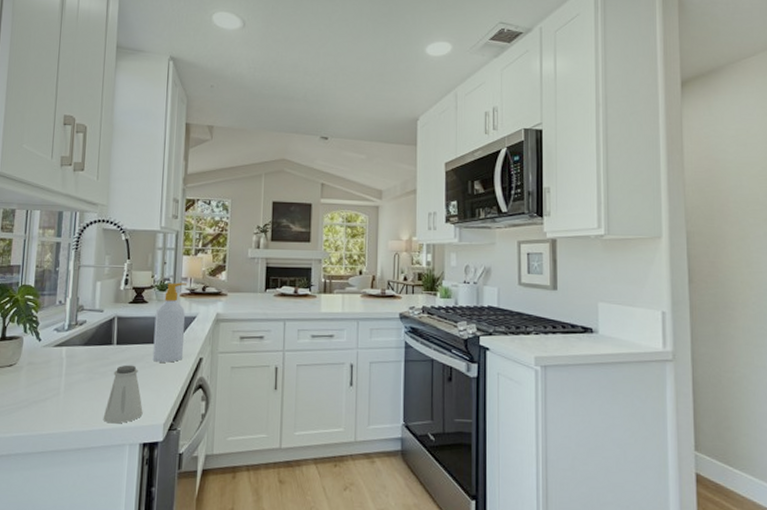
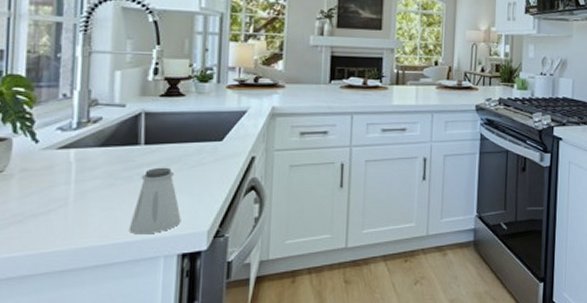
soap bottle: present [152,282,188,363] -> none [192,72,236,163]

